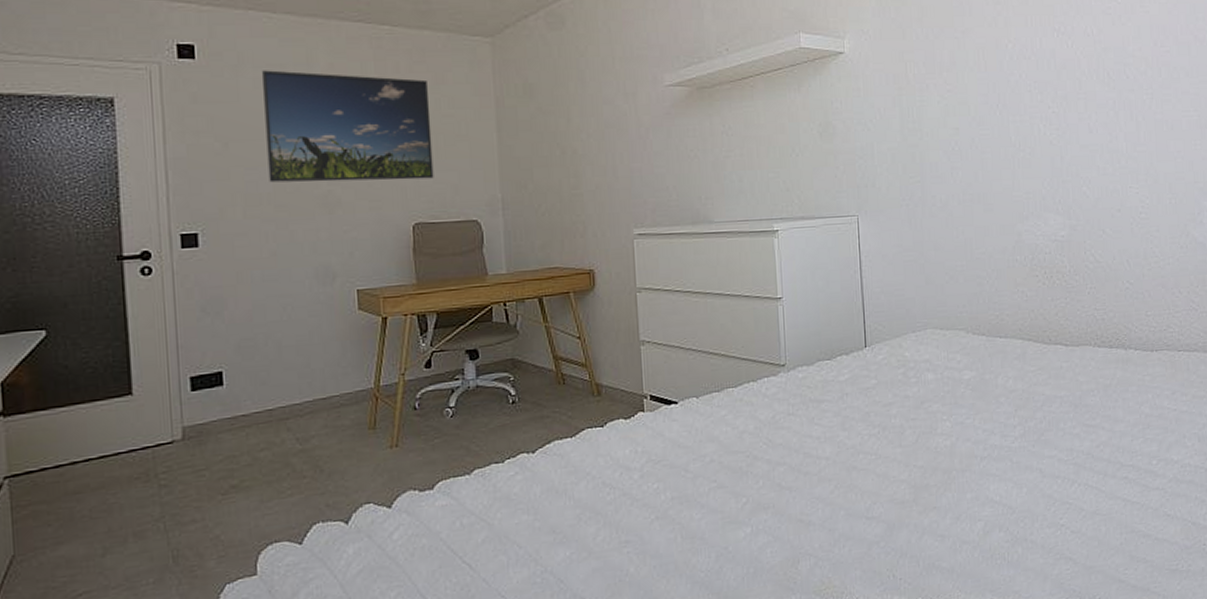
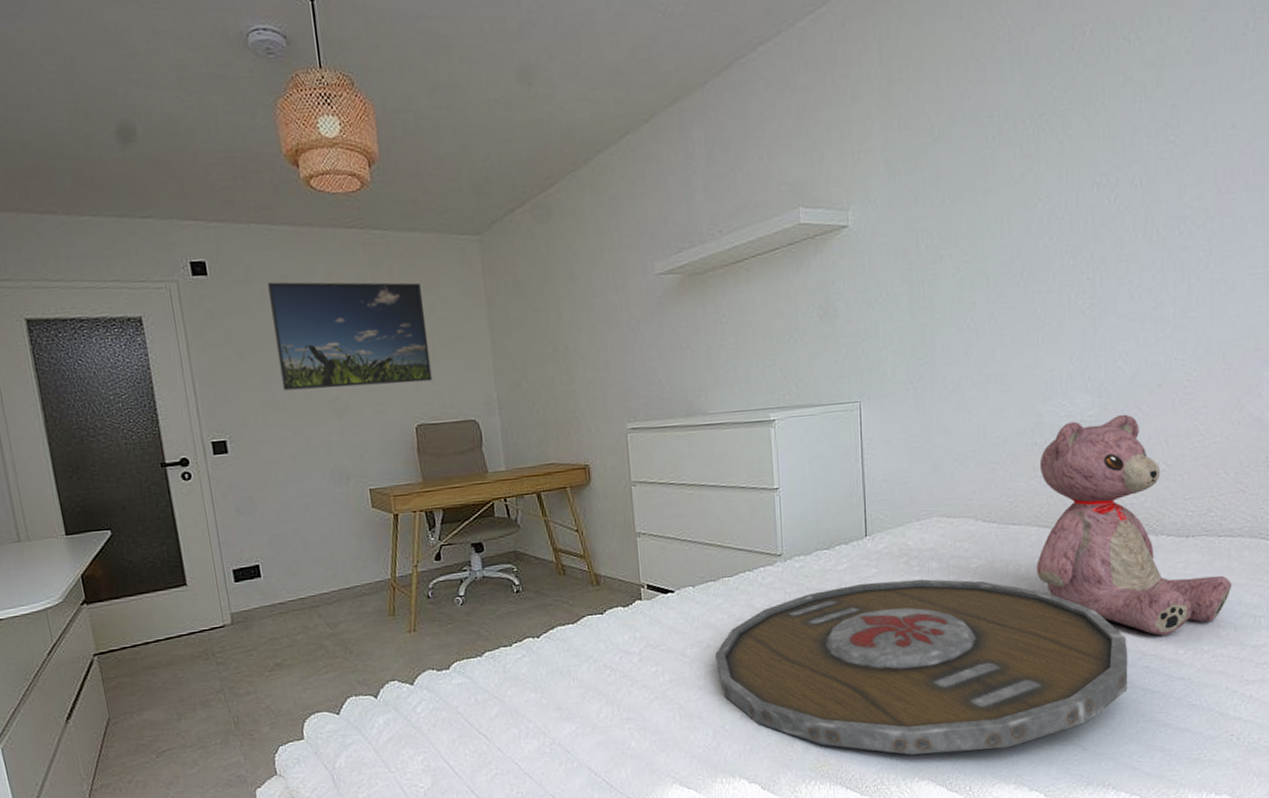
serving tray: none [719,390,1110,574] -> present [715,579,1128,755]
teddy bear: none [1020,235,1193,447] -> present [1036,414,1233,636]

